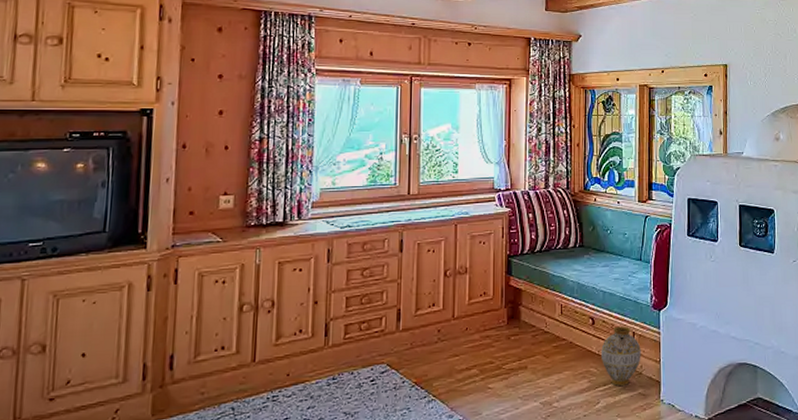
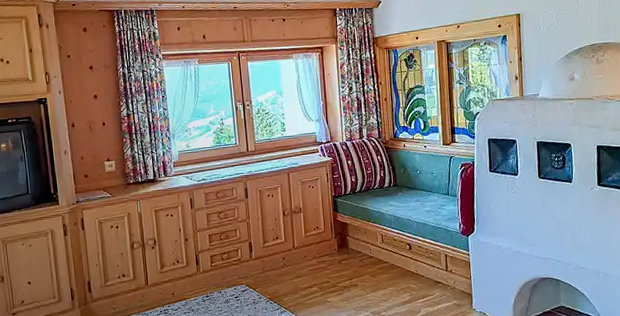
ceramic jug: present [601,326,641,386] -> none [419,250,454,298]

